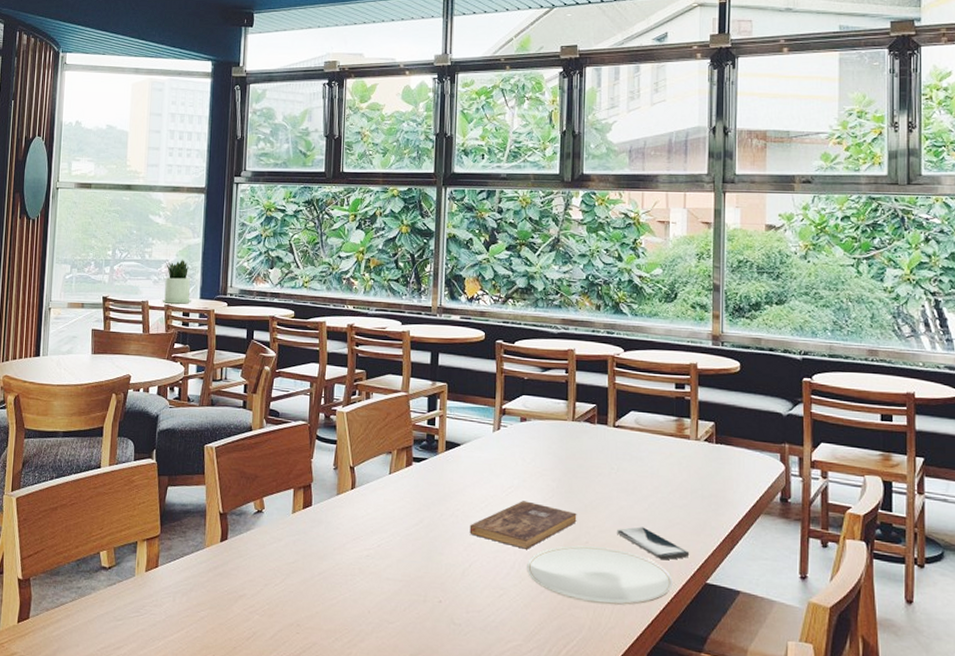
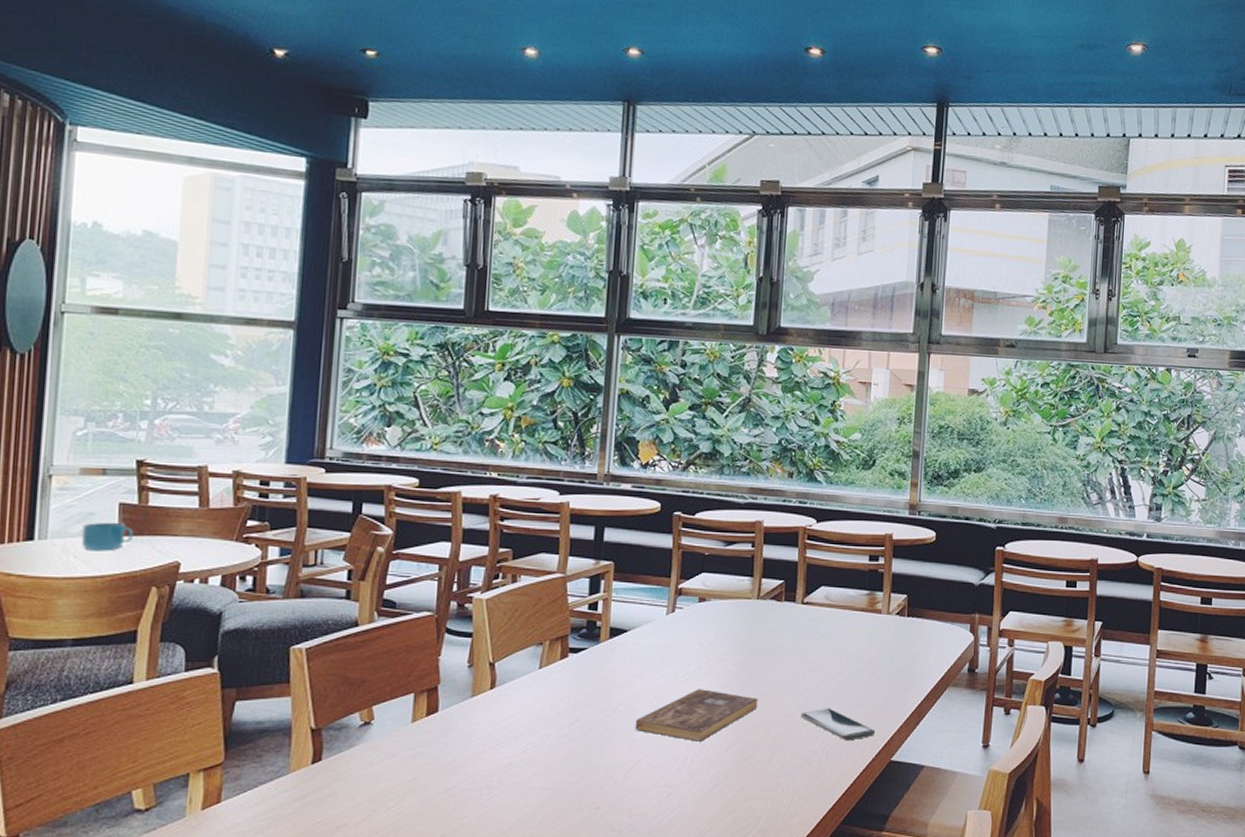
cup: none [68,343,101,366] -> present [81,522,133,551]
planter: present [162,259,192,304] -> none [229,412,274,470]
plate: present [527,545,673,606] -> none [700,733,858,793]

